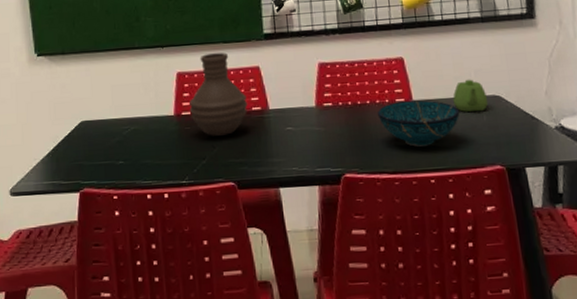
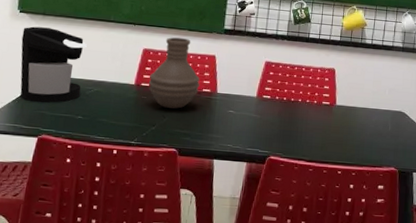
coffee maker: none [44,67,117,154] -> present [20,26,87,103]
bowl: present [377,100,460,147] -> none [305,104,372,144]
teapot: present [453,79,489,112] -> none [368,95,395,123]

